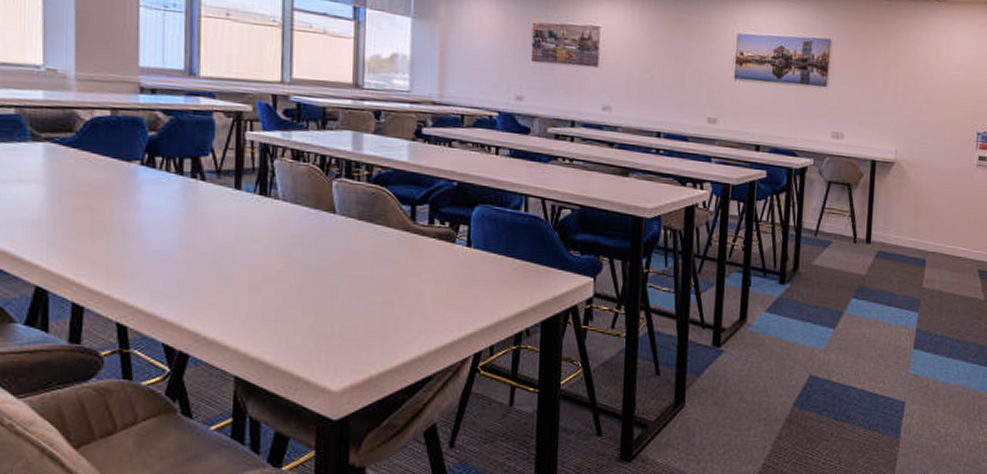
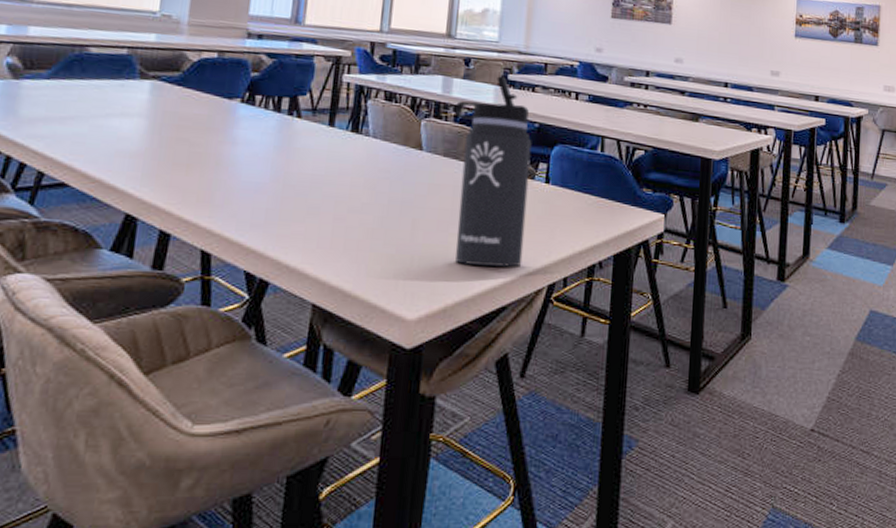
thermos bottle: none [366,130,451,336] -> present [454,76,532,267]

